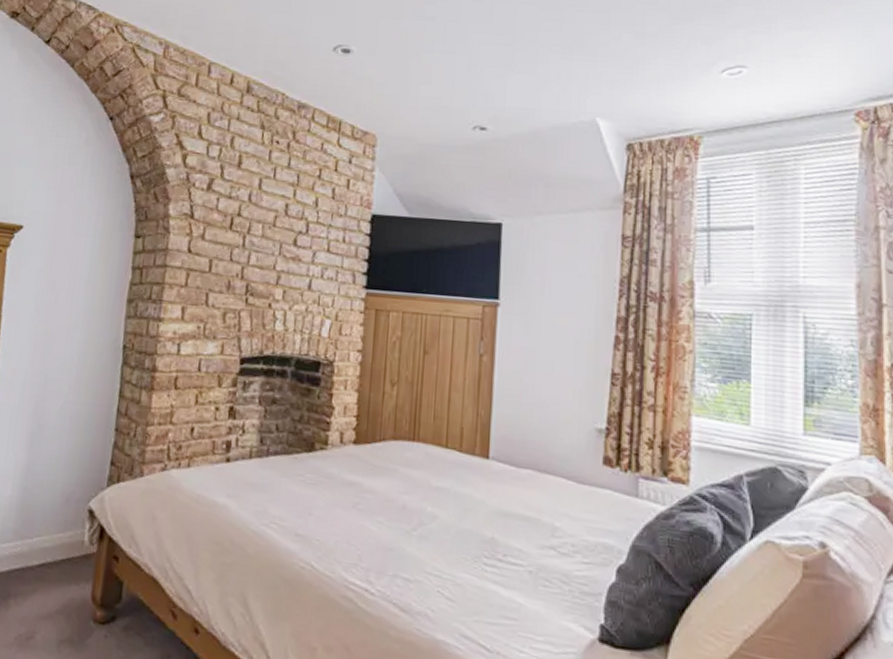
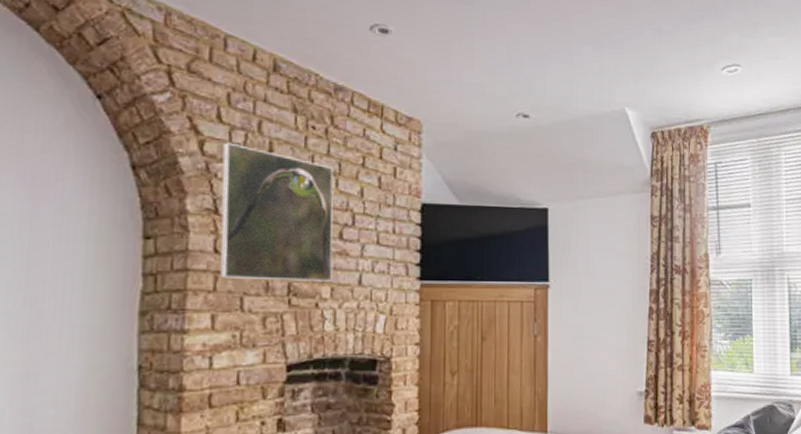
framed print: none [191,156,292,285] -> present [220,142,334,282]

